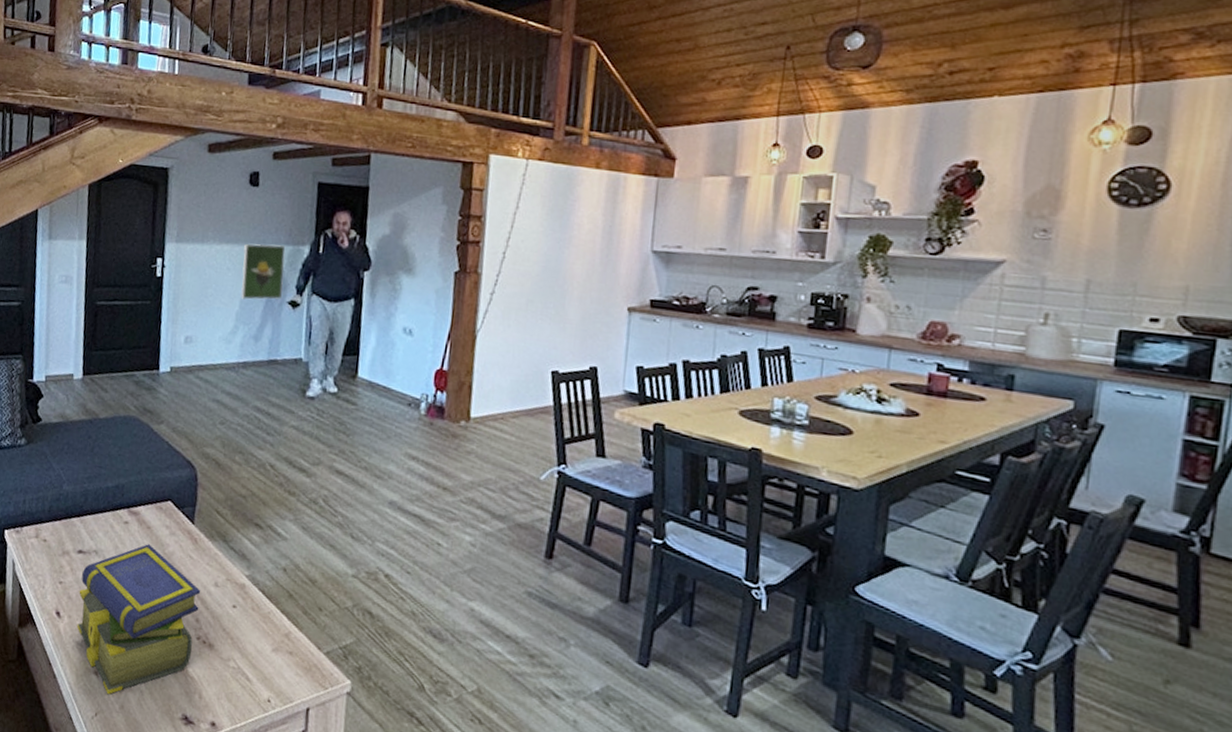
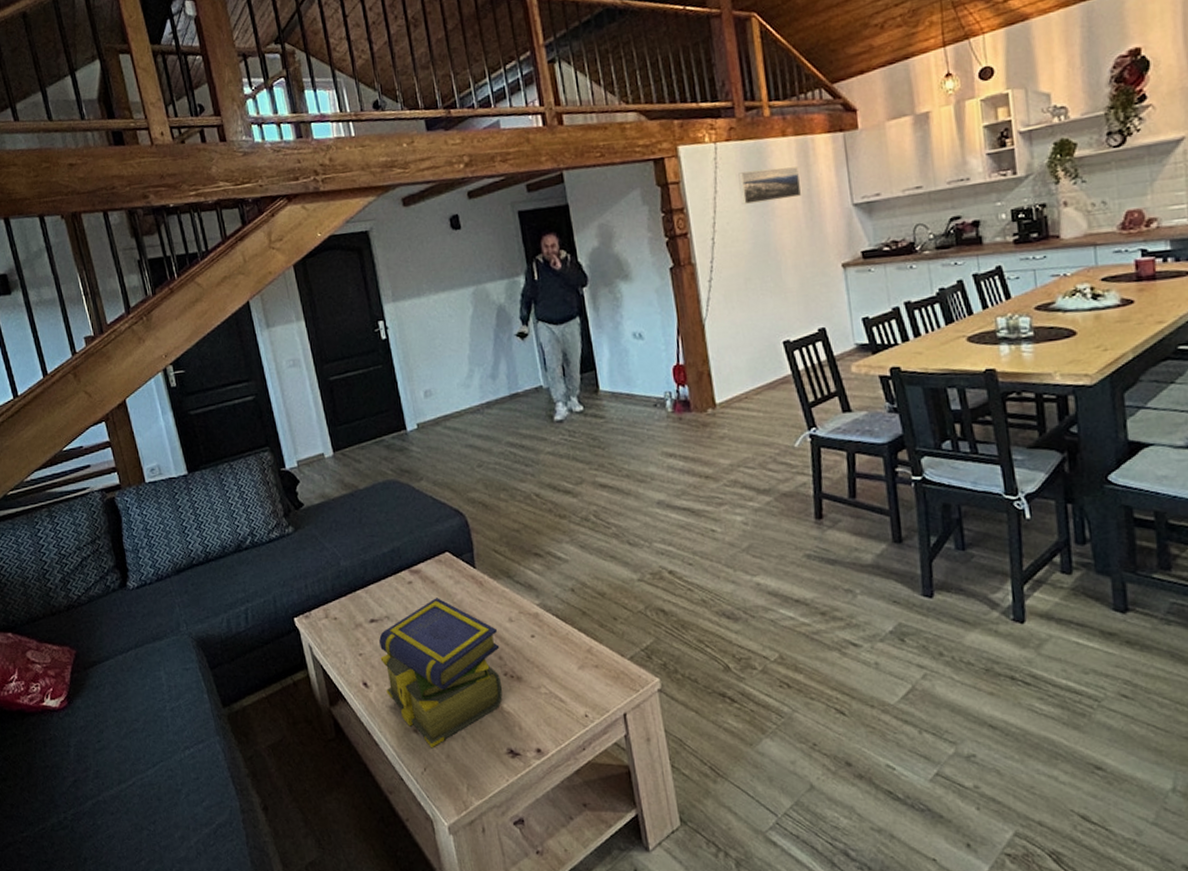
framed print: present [241,243,286,300] -> none [460,281,510,342]
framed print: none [540,194,605,232] -> present [738,166,801,204]

